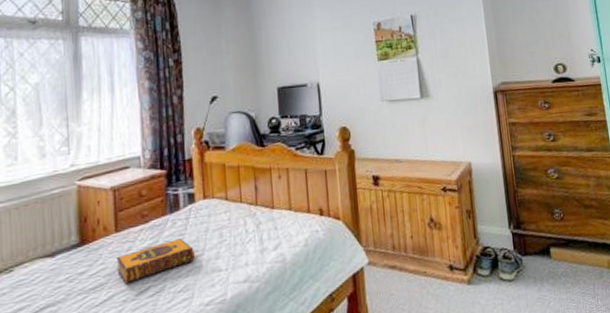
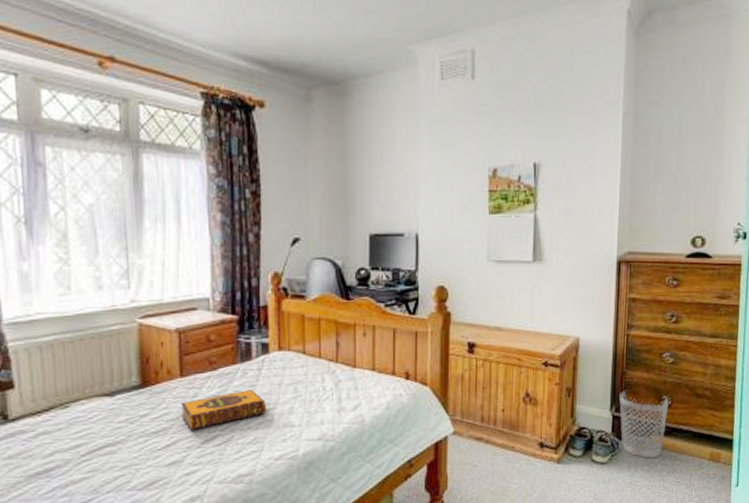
wastebasket: none [515,208,563,272] -> present [619,391,669,459]

